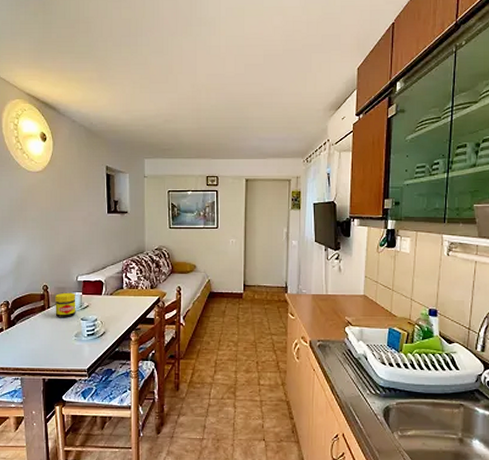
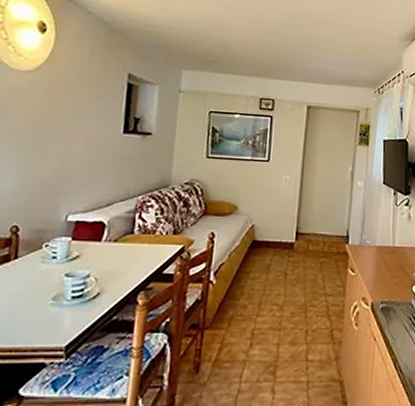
jar: present [55,292,76,318] -> none [24,236,62,273]

